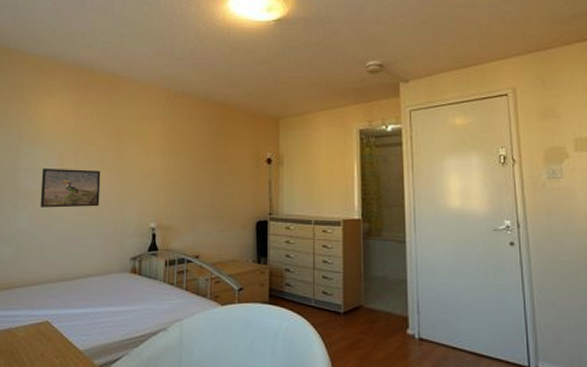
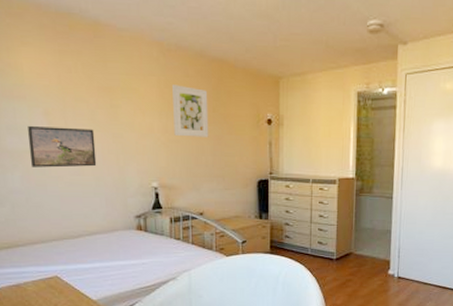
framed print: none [175,127,210,177] -> present [172,84,209,137]

